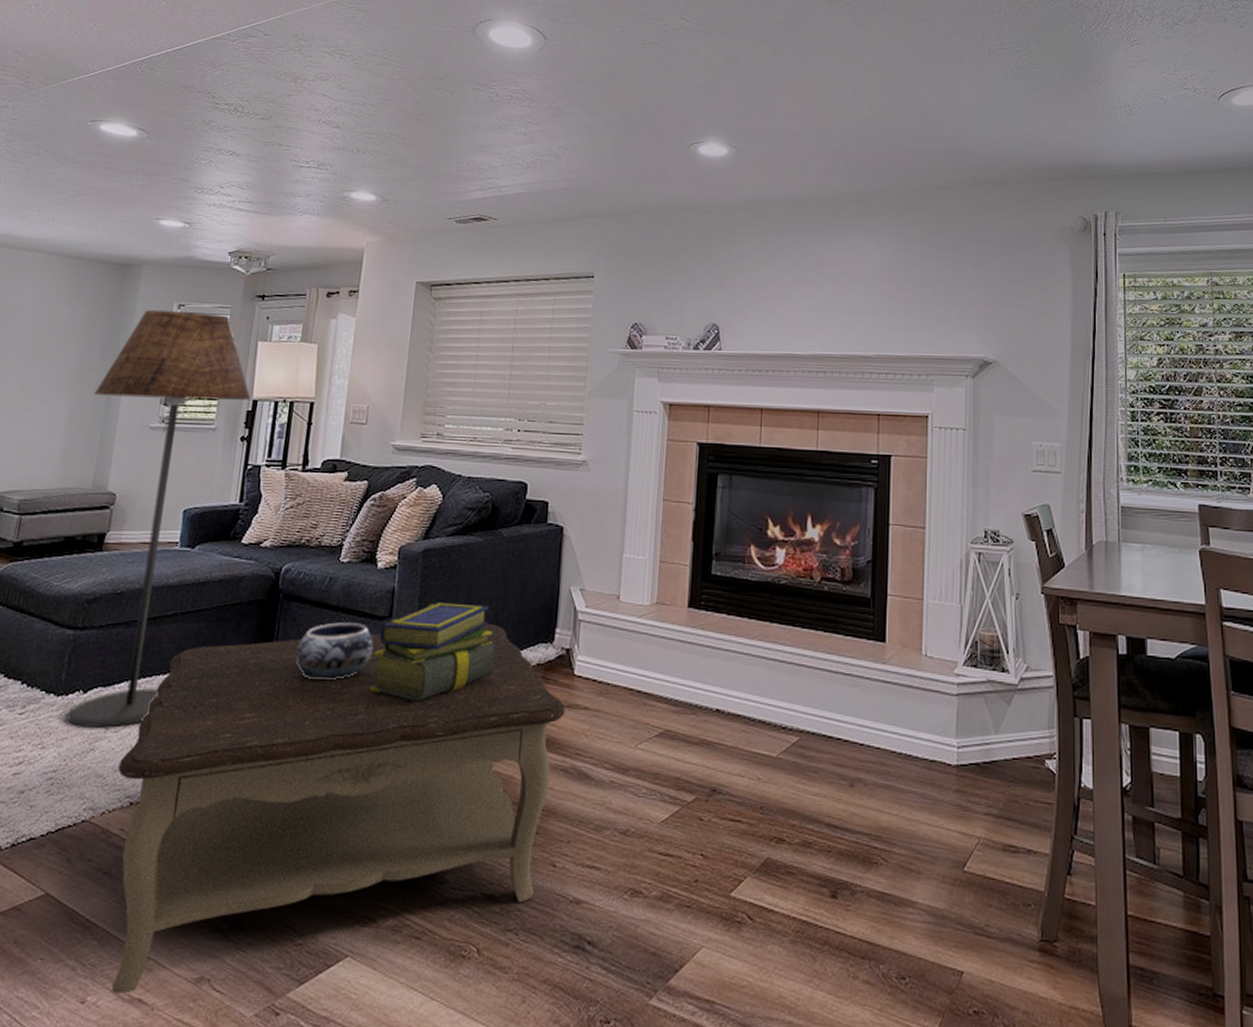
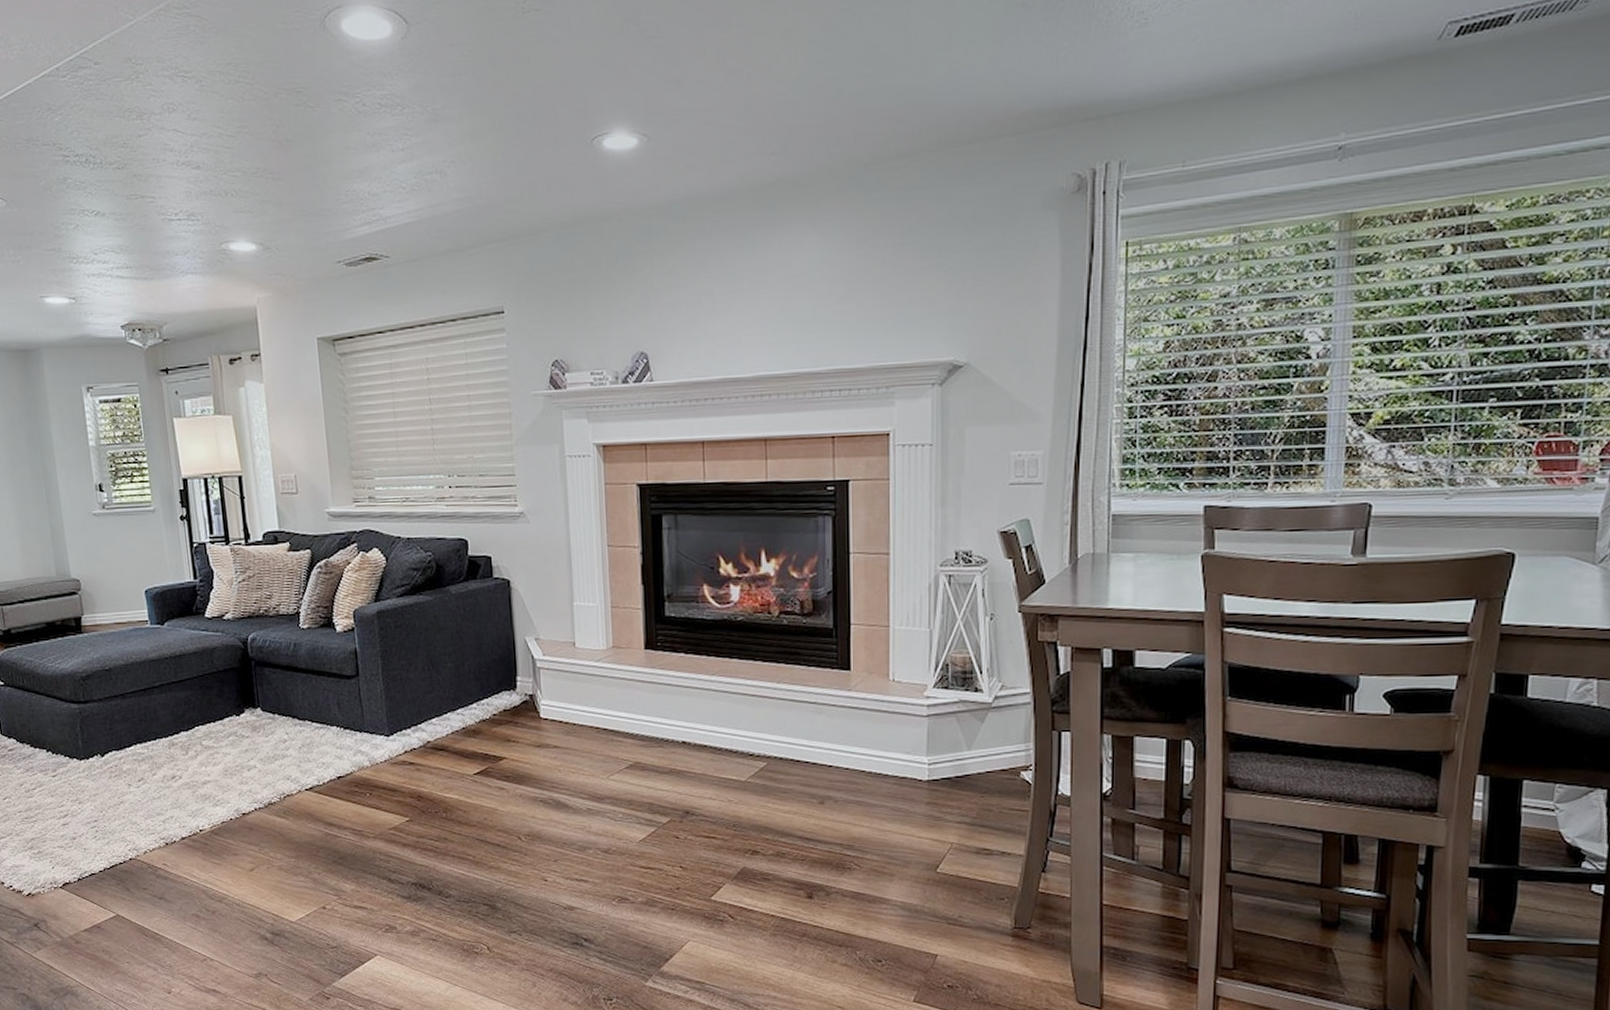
floor lamp: present [66,309,251,728] -> none [32,393,180,785]
coffee table: present [110,624,565,994] -> none [147,676,537,986]
decorative bowl: present [295,622,374,681] -> none [278,683,348,736]
stack of books: present [370,602,496,701] -> none [349,659,464,749]

